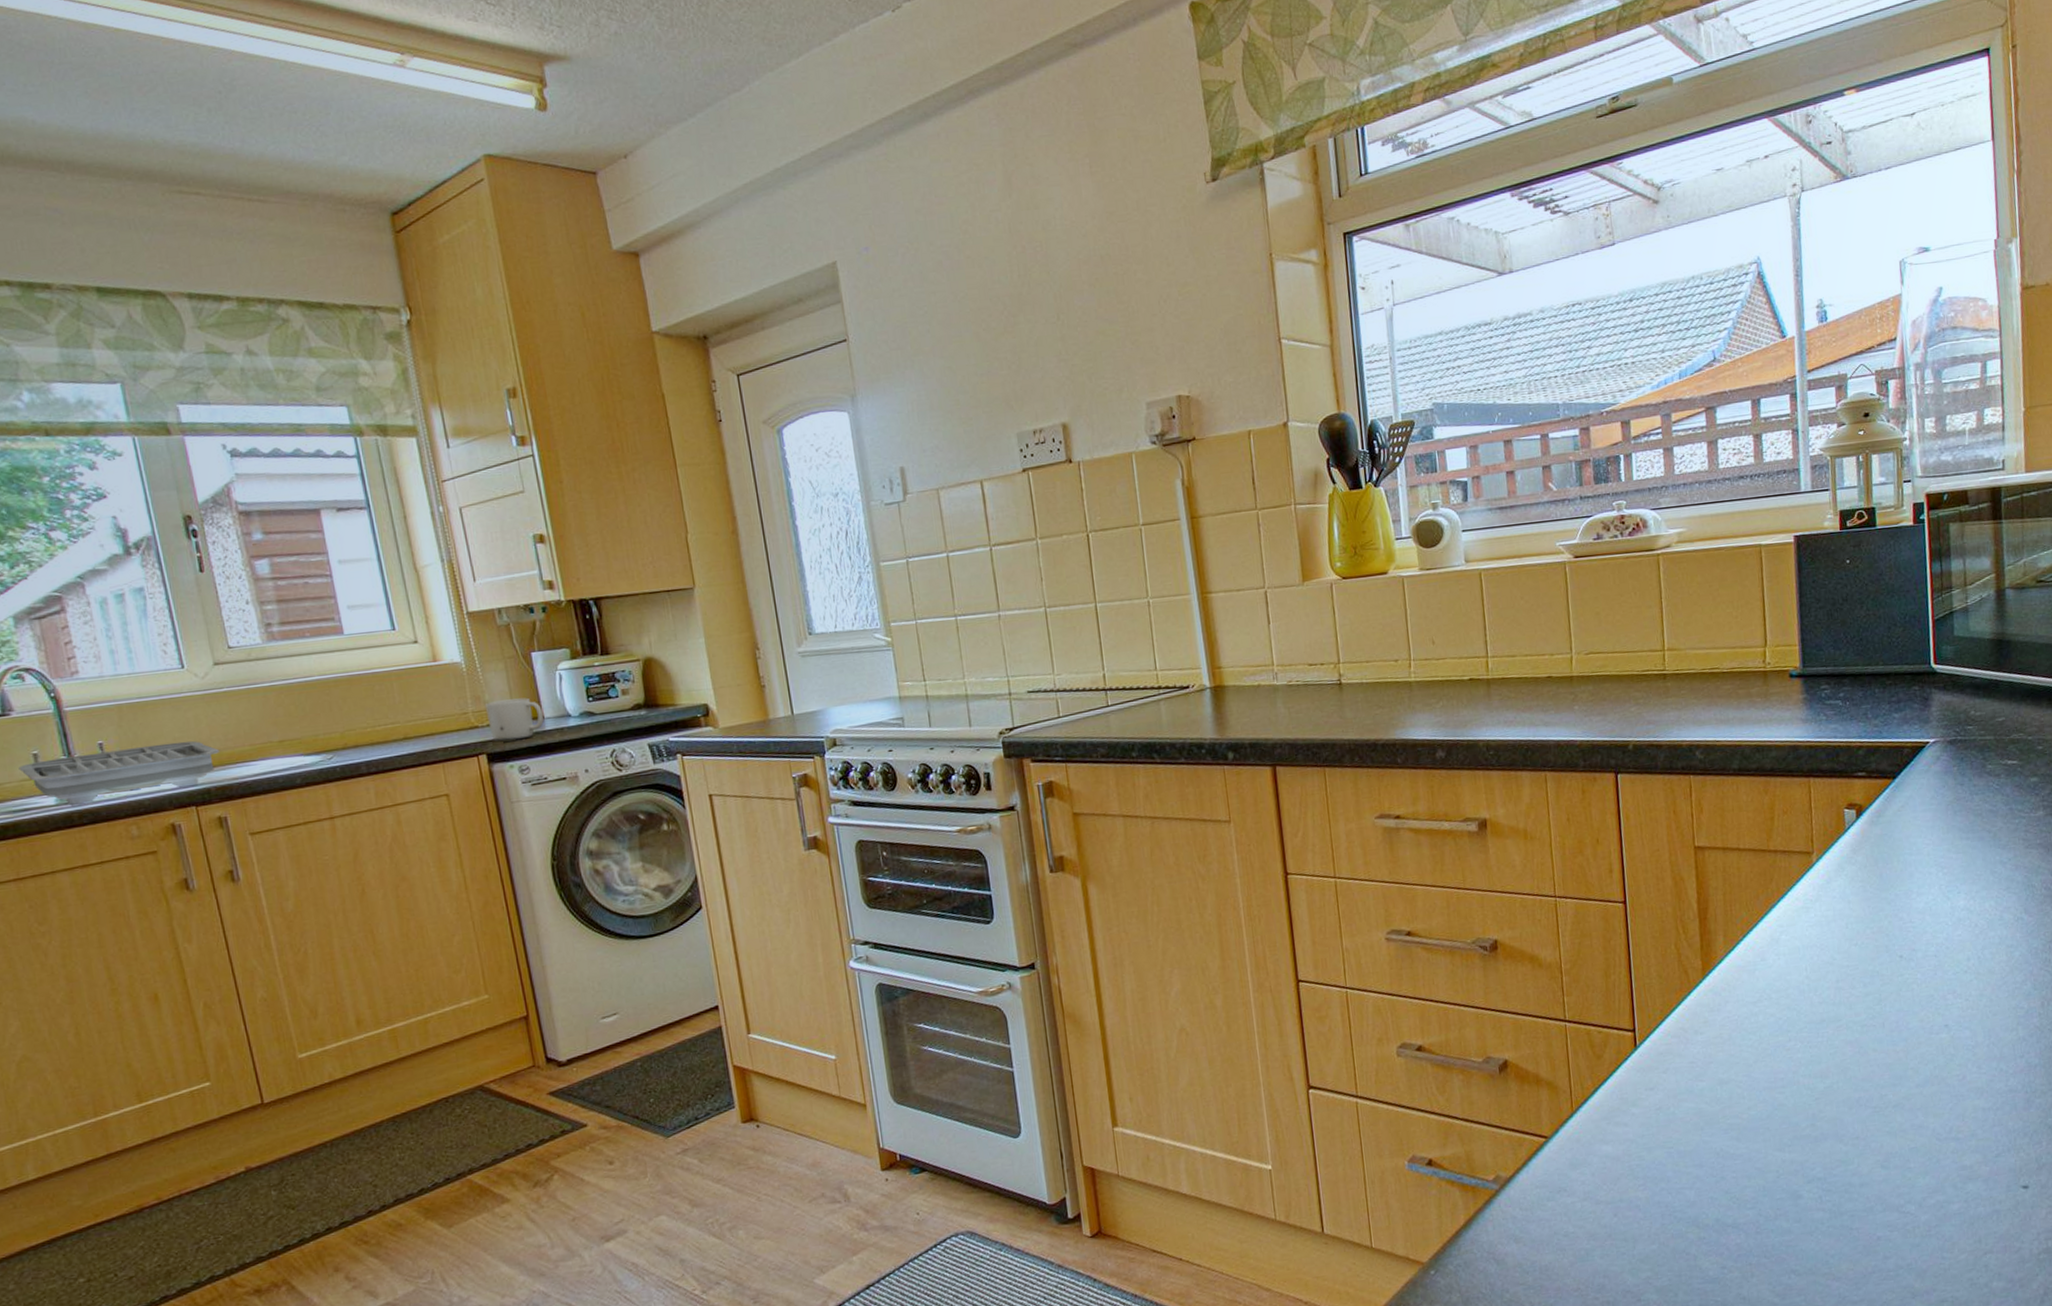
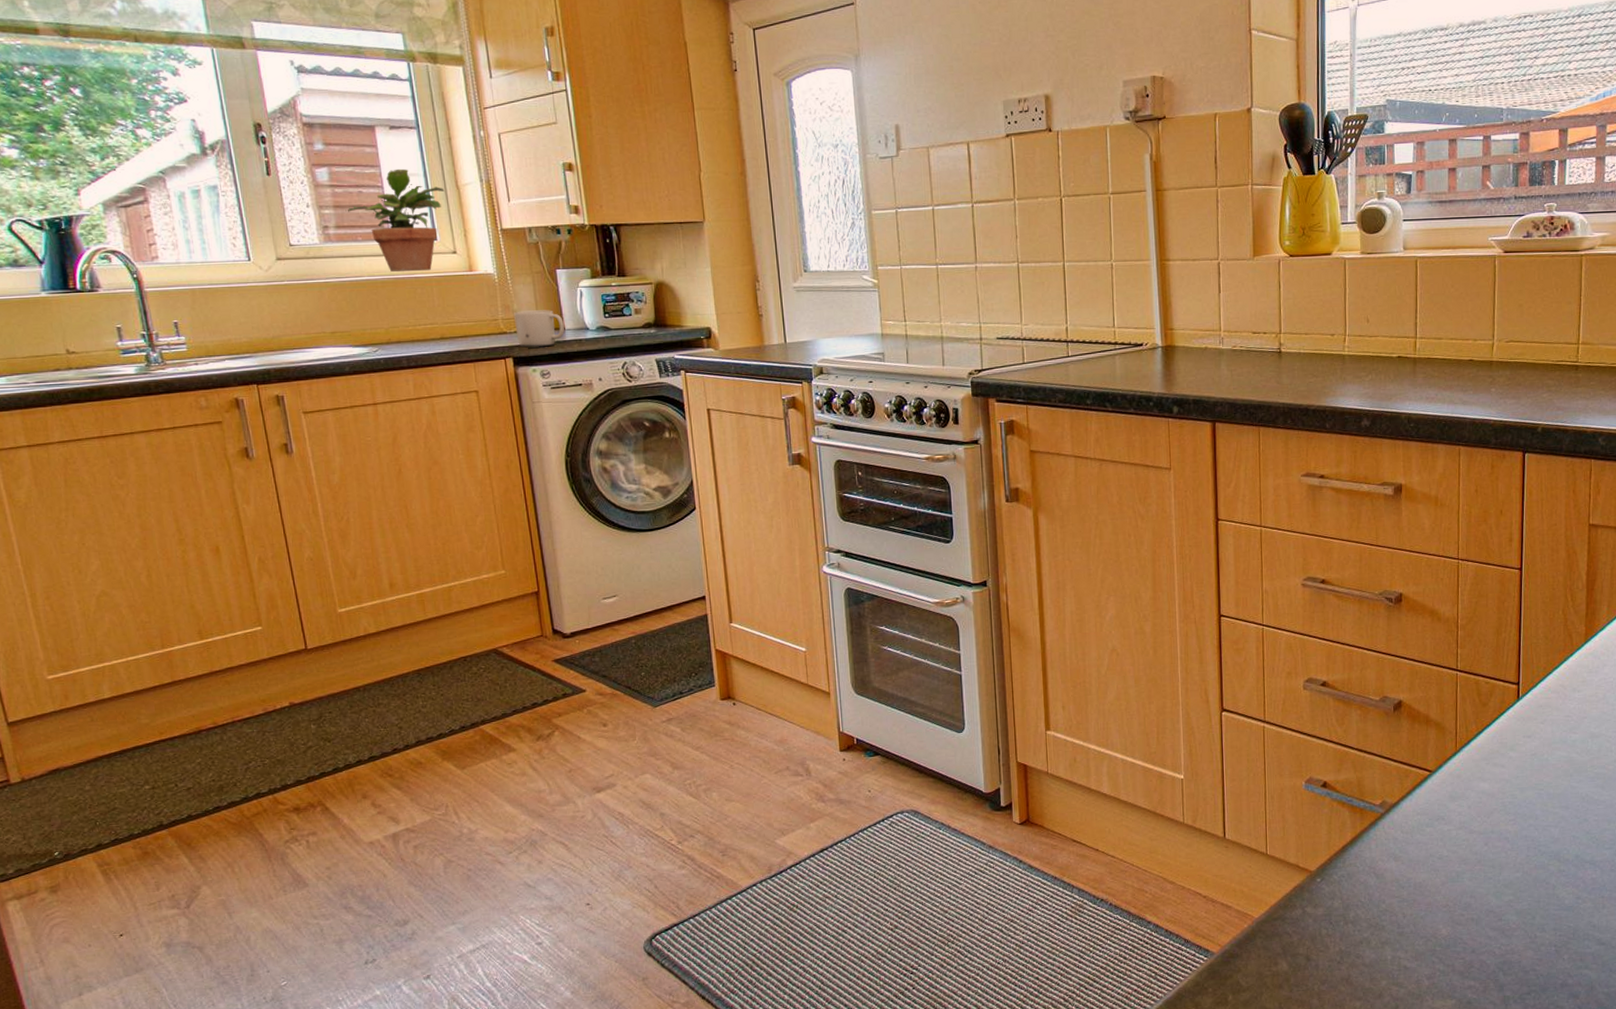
dish rack: present [18,741,220,805] -> none [104,326,280,375]
potted plant: none [290,554,402,669] -> present [345,168,445,273]

